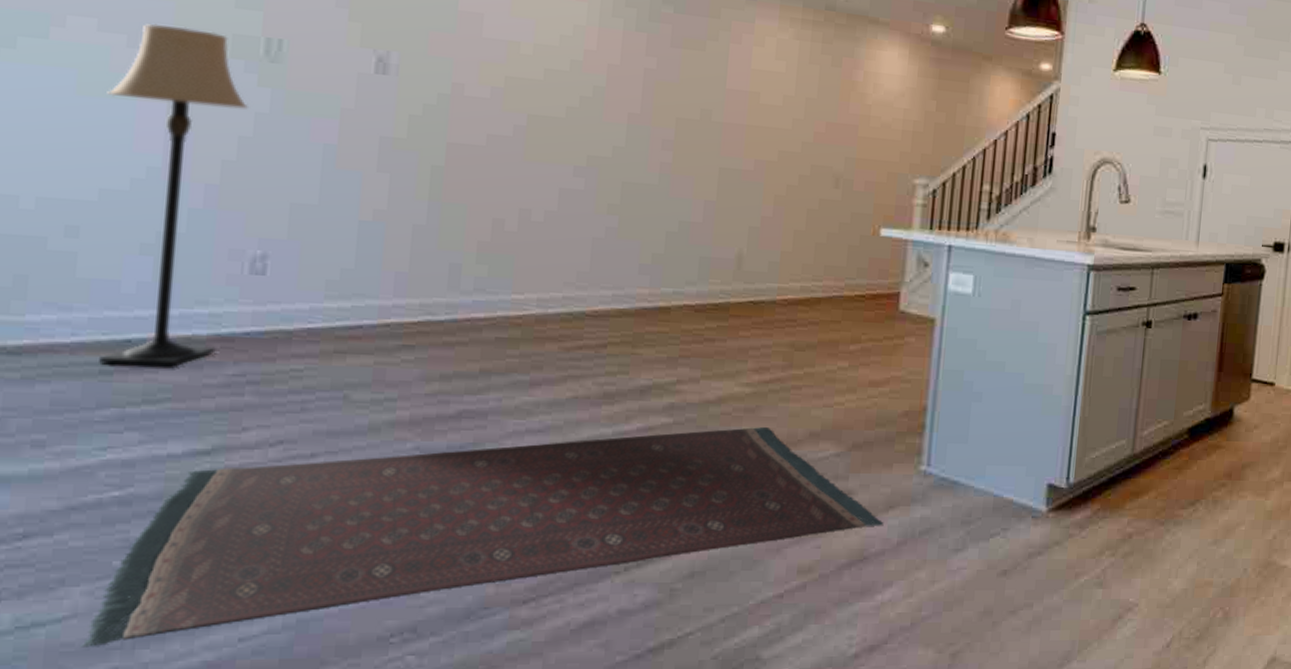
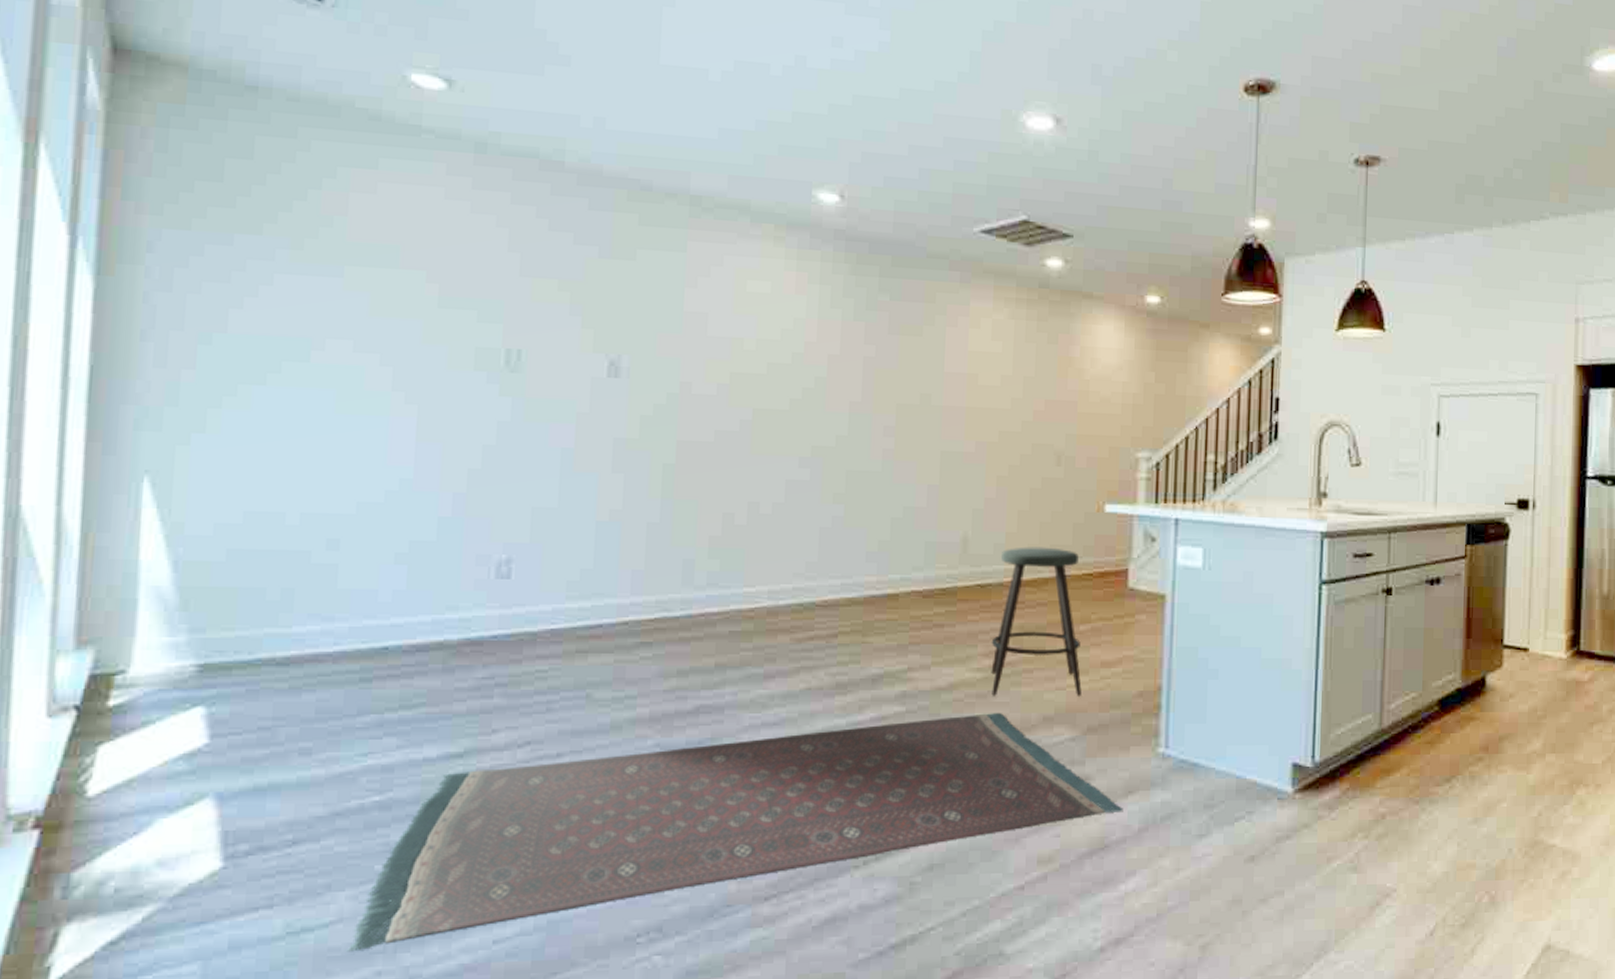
lamp: present [99,23,248,367] -> none [359,342,491,672]
bar stool: none [759,266,852,415] -> present [991,547,1082,698]

